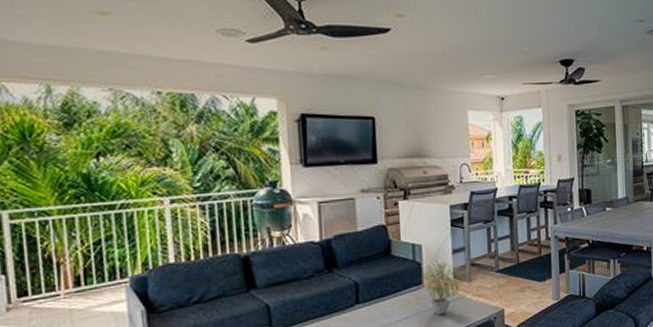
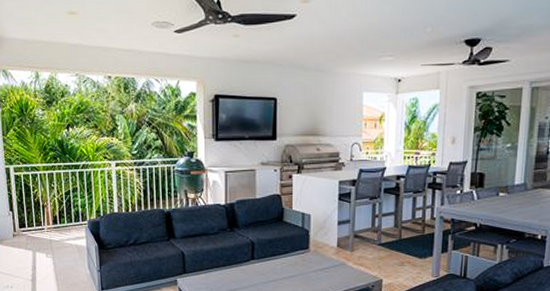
potted plant: present [421,260,466,315] -> none [308,229,348,277]

